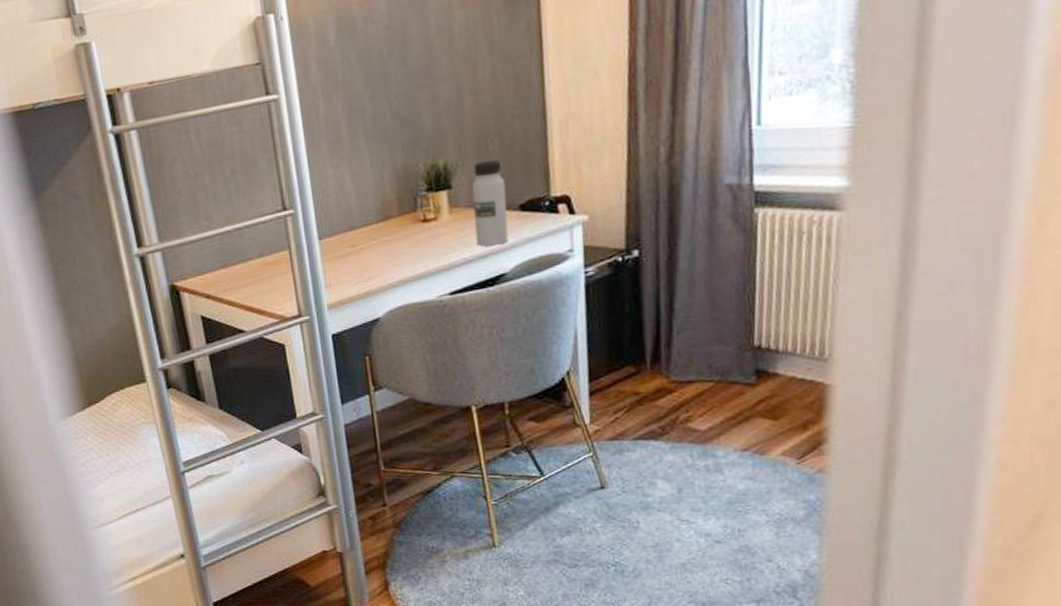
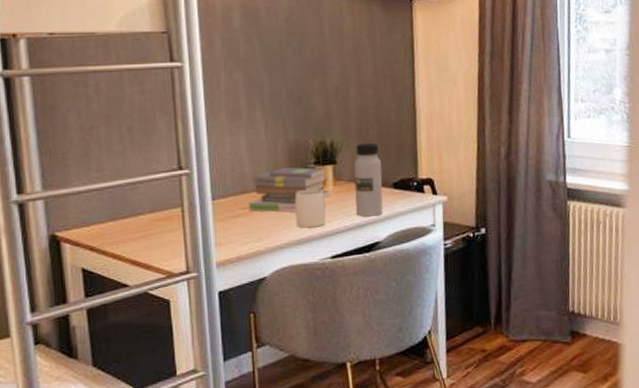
books: none [356,195,445,249] -> present [248,167,330,212]
mug: none [406,219,442,264] -> present [294,189,326,228]

